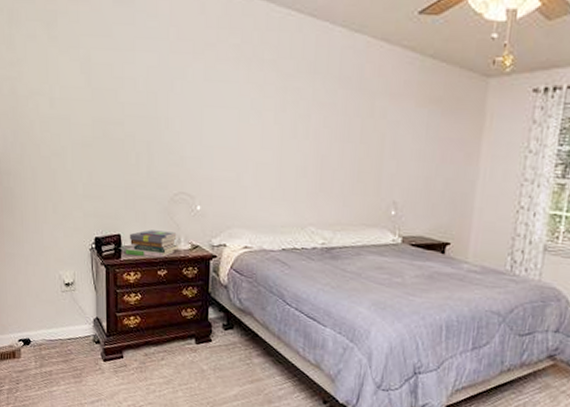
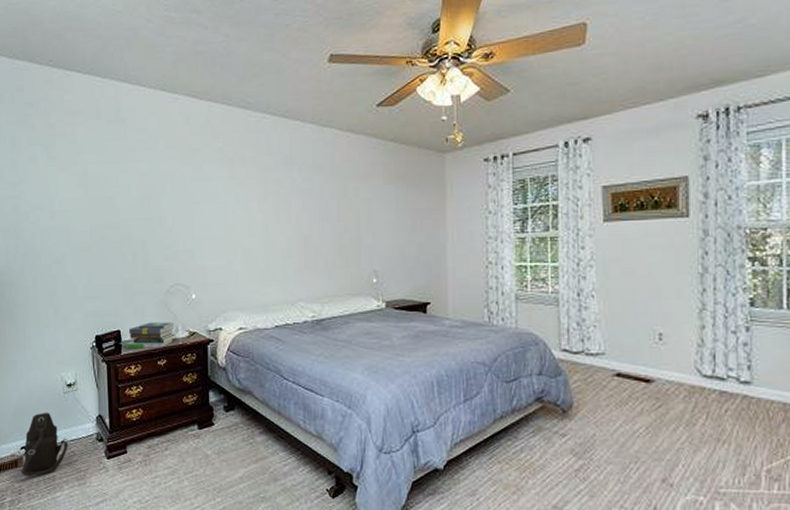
shoulder bag: none [18,308,66,369] -> present [21,412,69,477]

